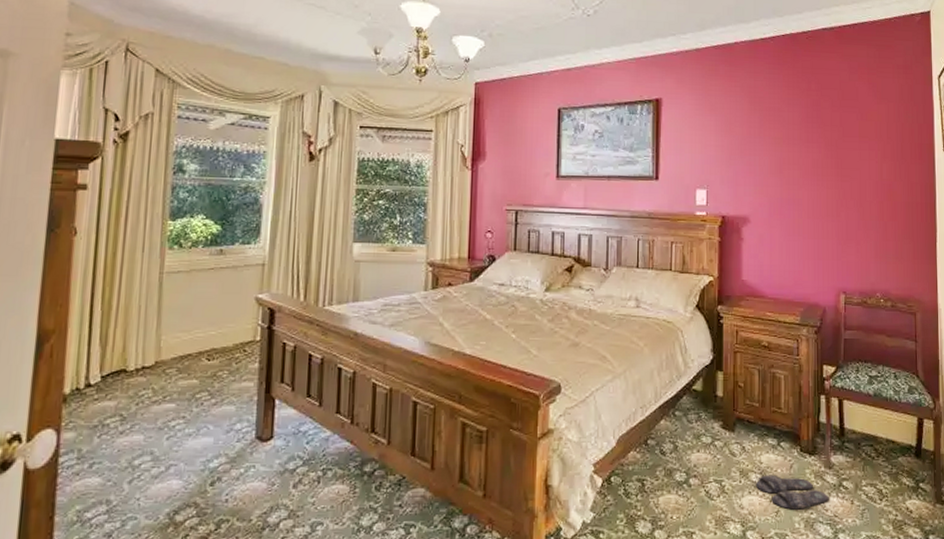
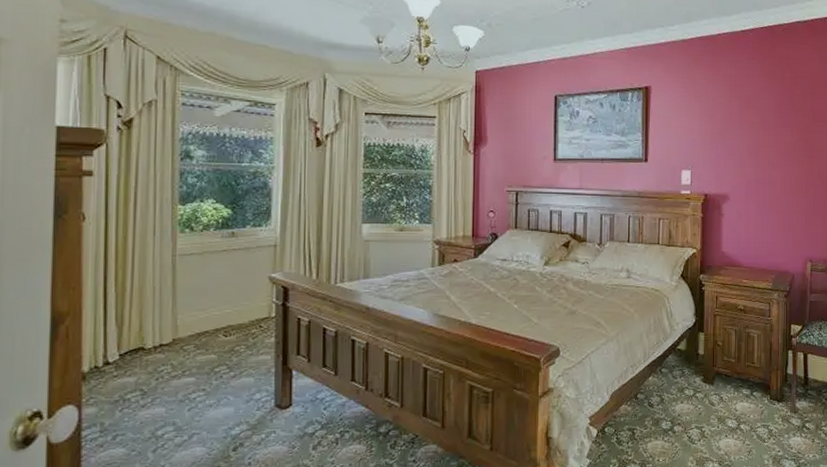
slippers: present [756,474,829,510] -> none [732,420,794,449]

